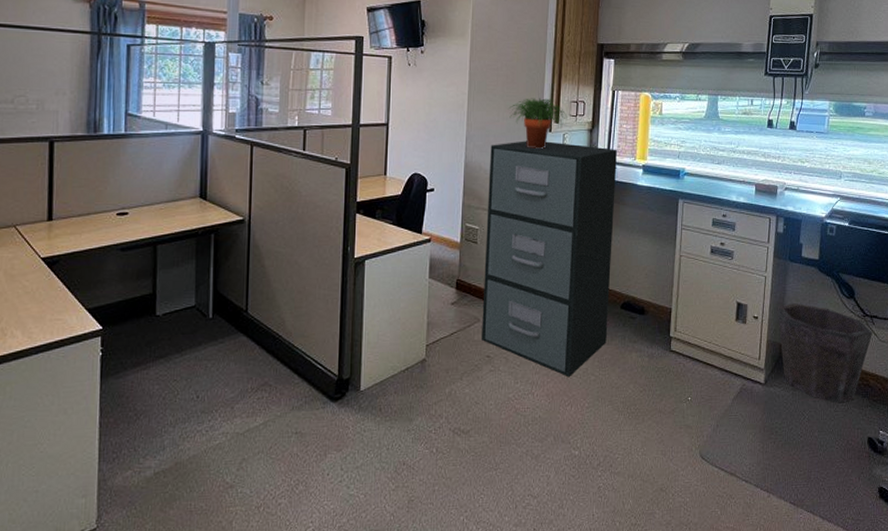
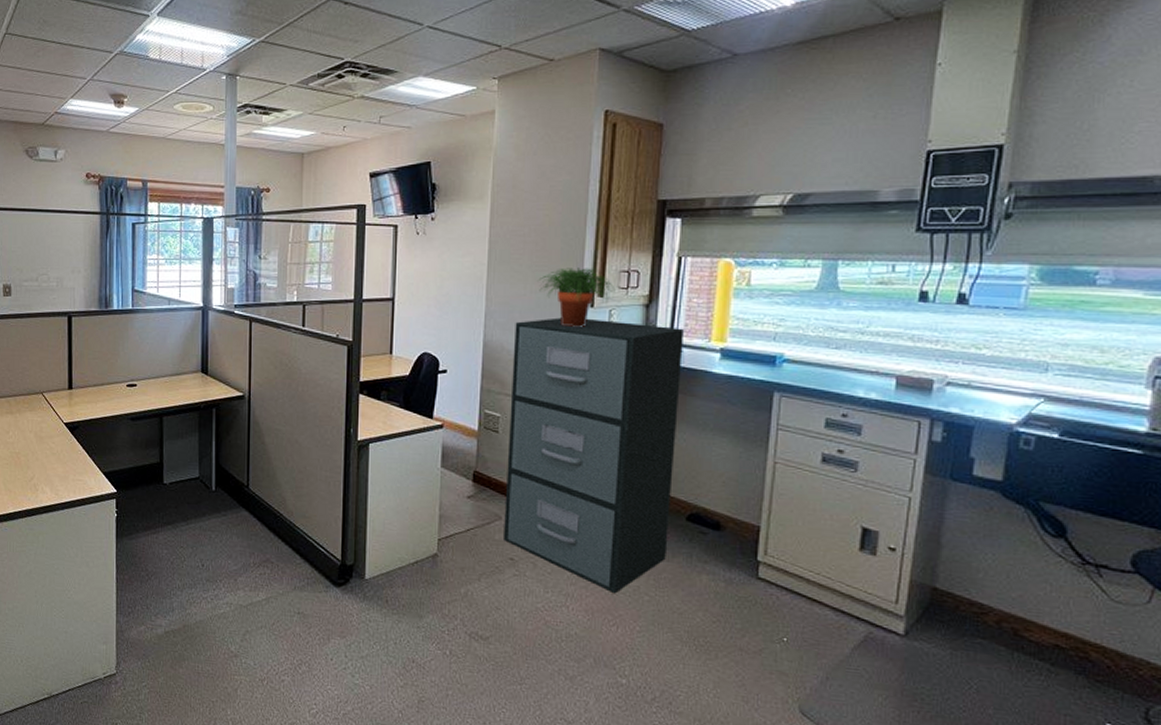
waste bin: present [777,303,873,404] -> none [928,536,1099,677]

